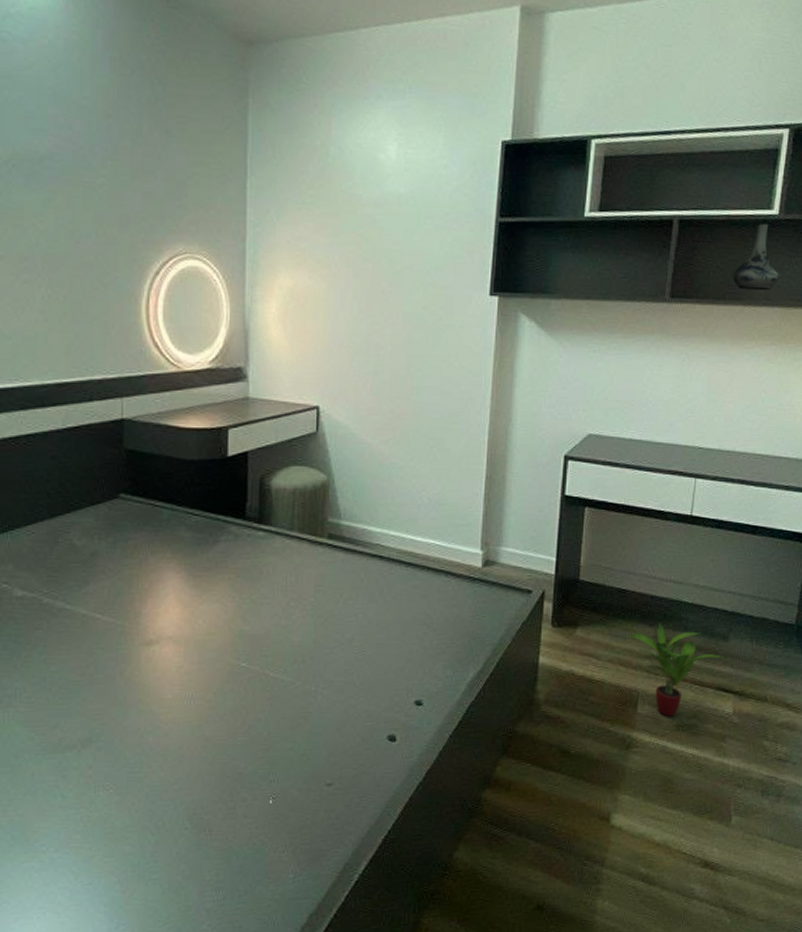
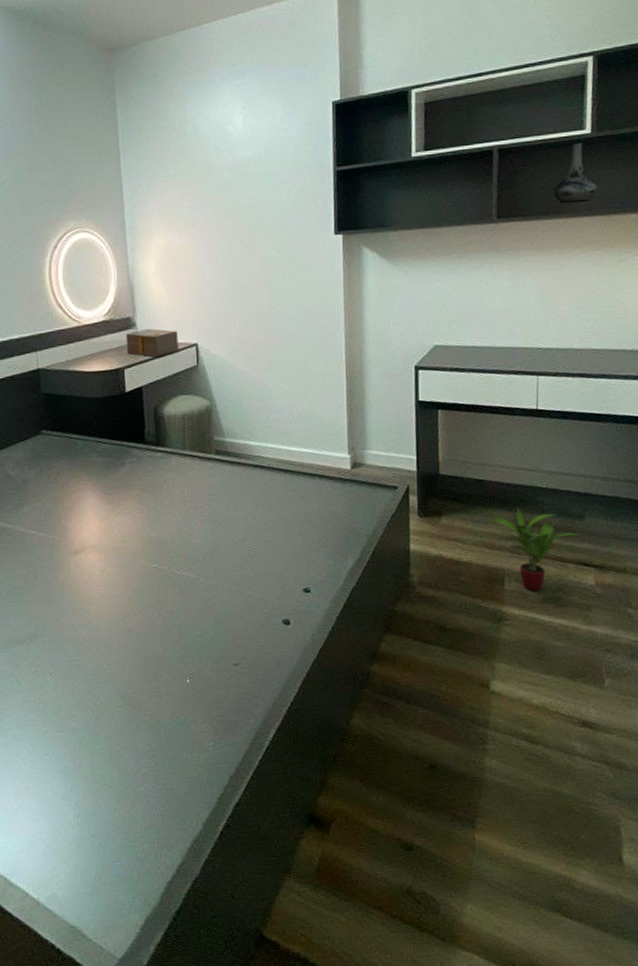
jewelry box: none [233,382,296,419] -> present [125,328,179,358]

